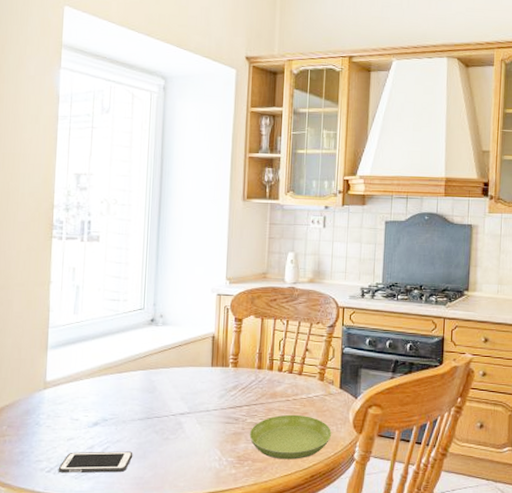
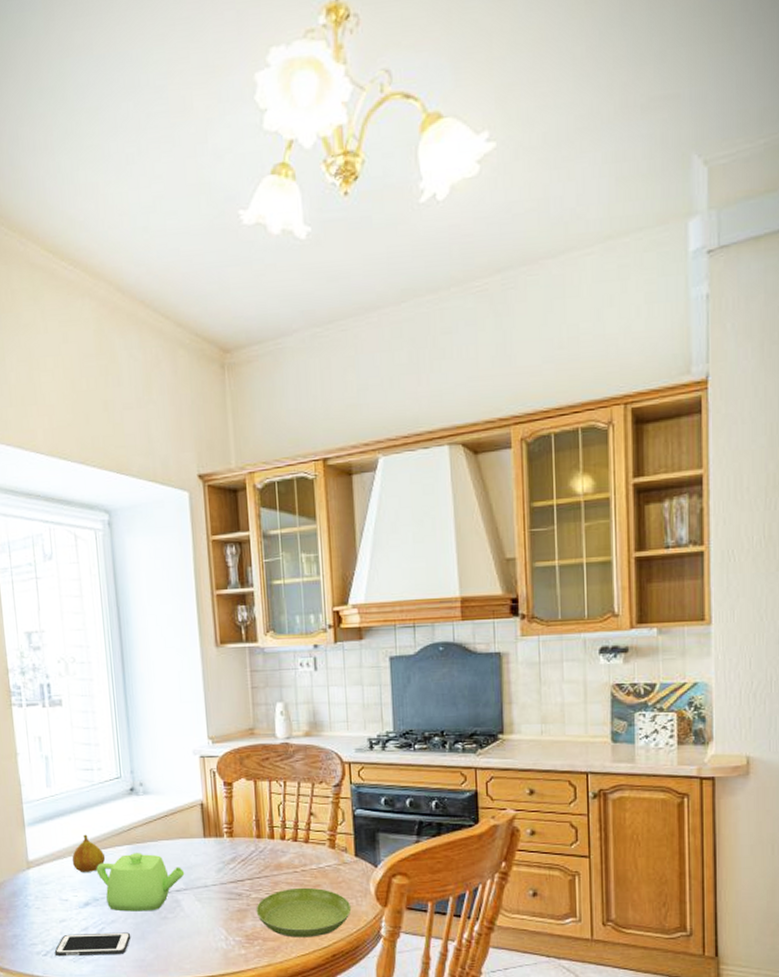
fruit: none [87,359,120,394] -> present [72,834,106,872]
teapot: none [109,378,190,432] -> present [96,853,185,912]

